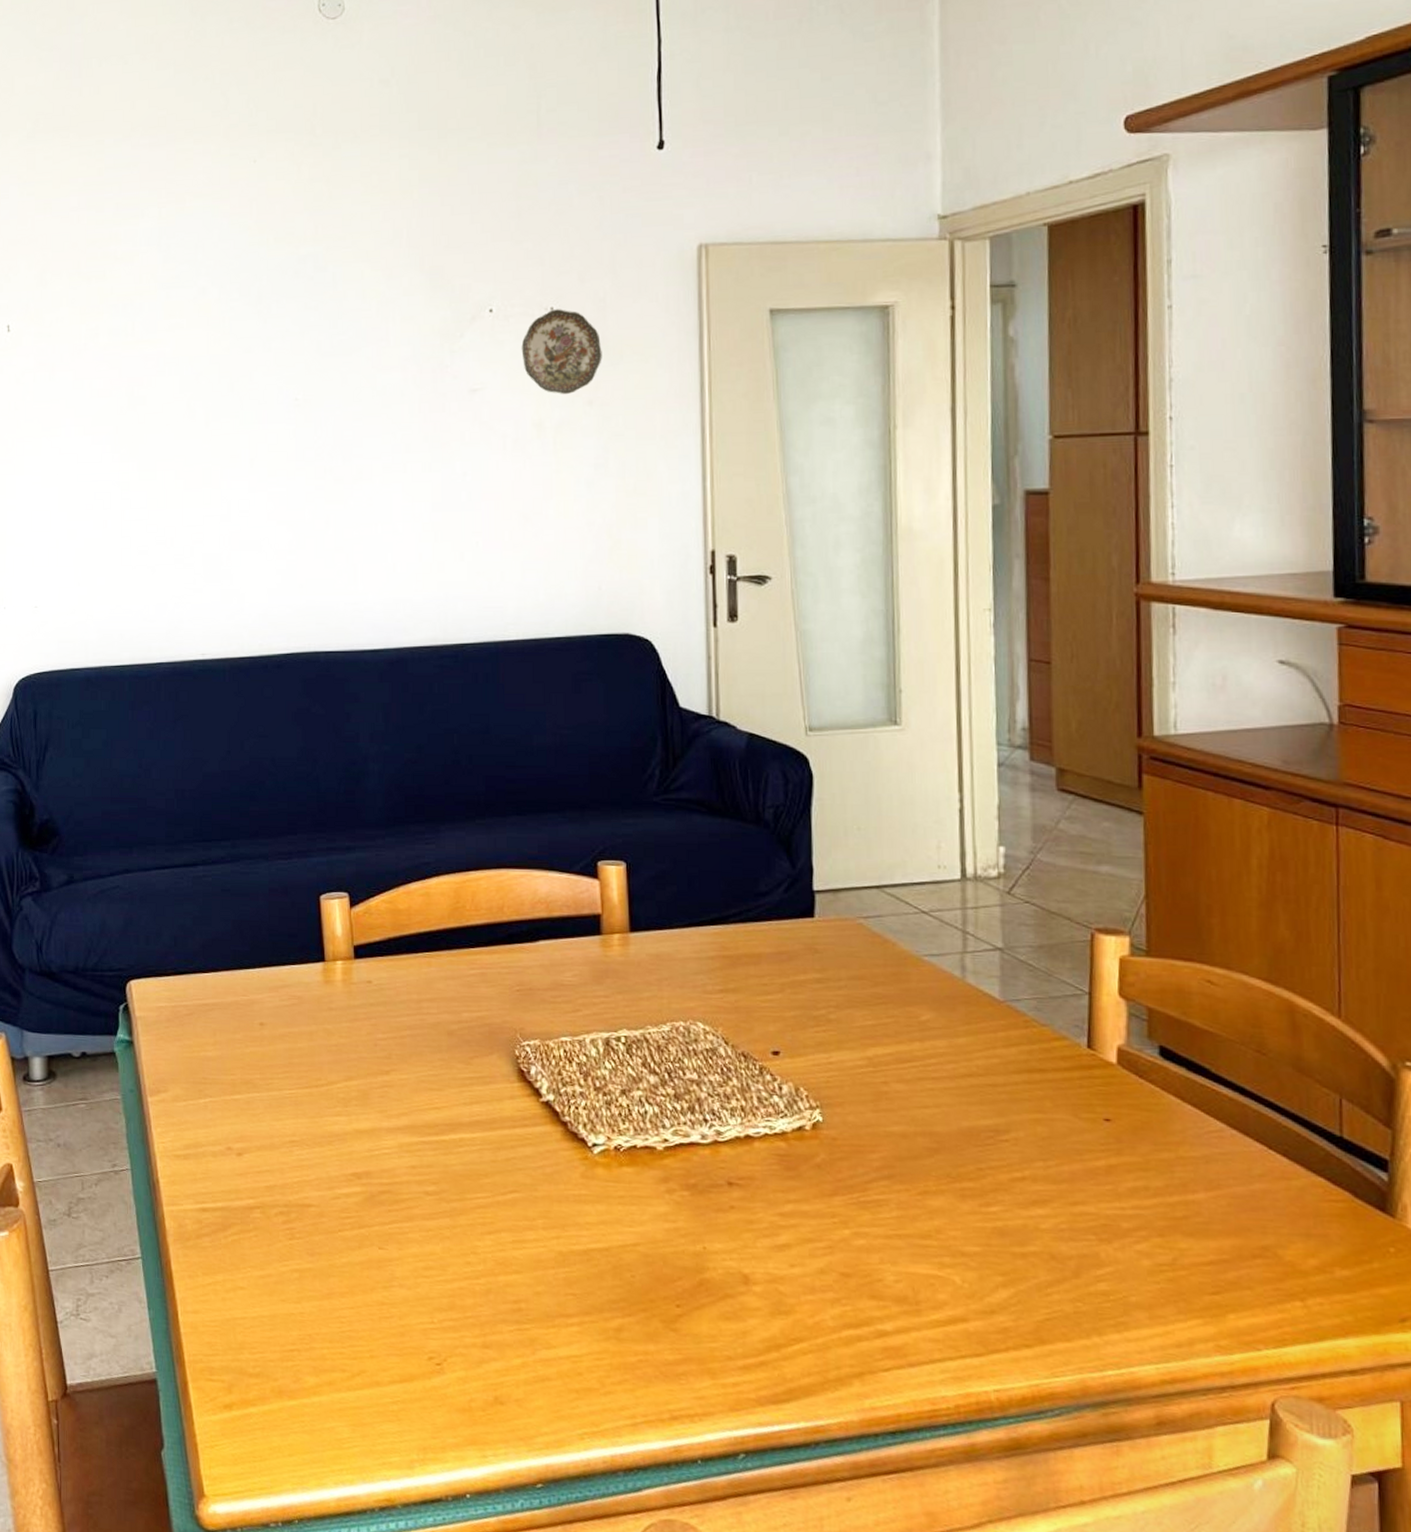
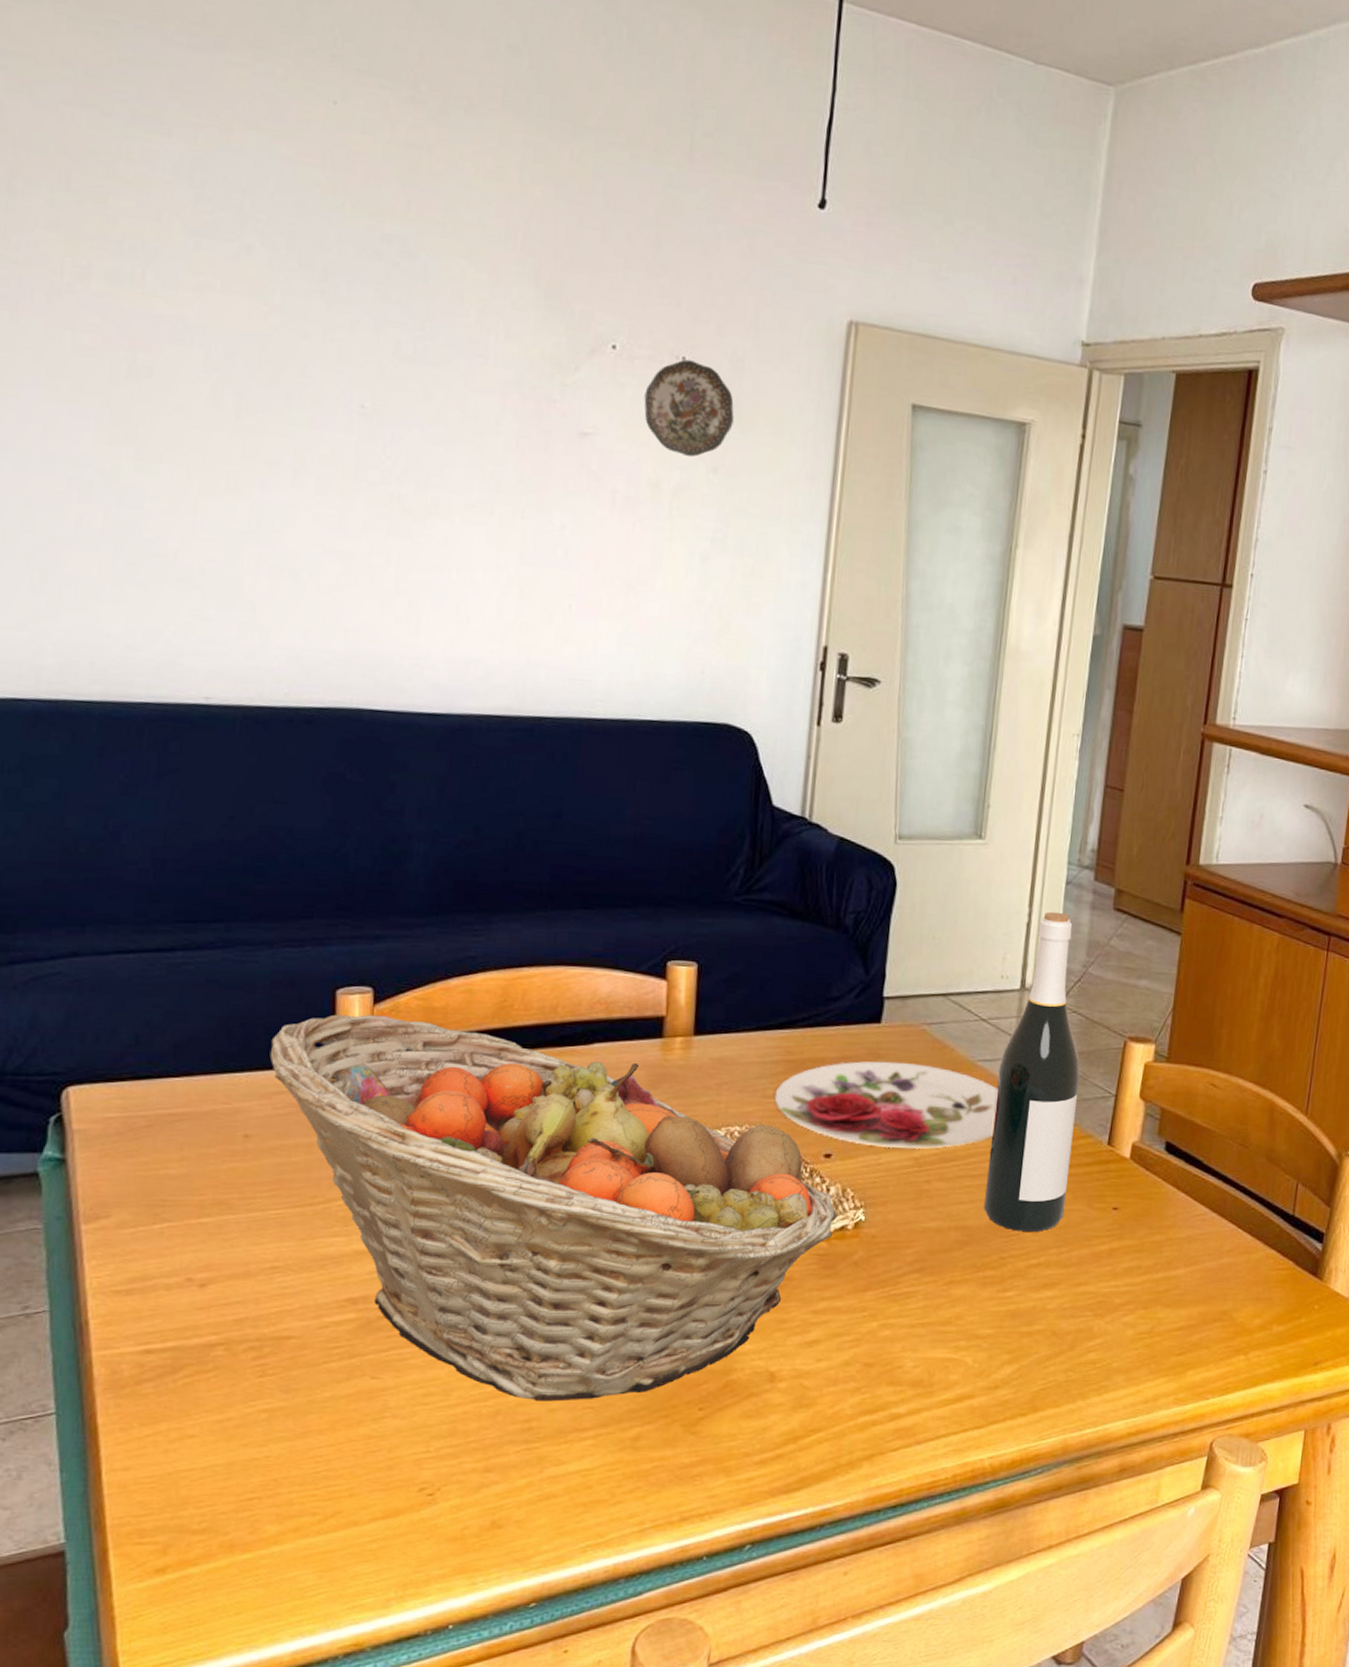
fruit basket: none [273,917,794,1286] -> present [269,1014,838,1402]
plate: none [715,956,952,1049] -> present [774,1061,998,1150]
wine bottle: none [948,796,1046,1142] -> present [984,911,1080,1232]

